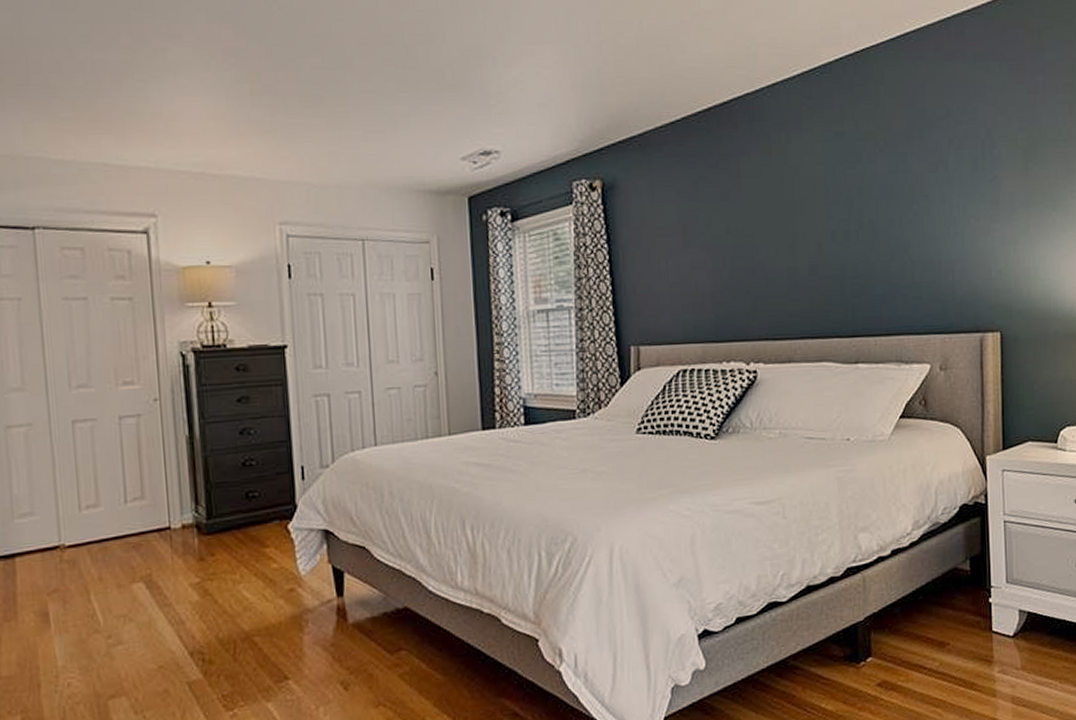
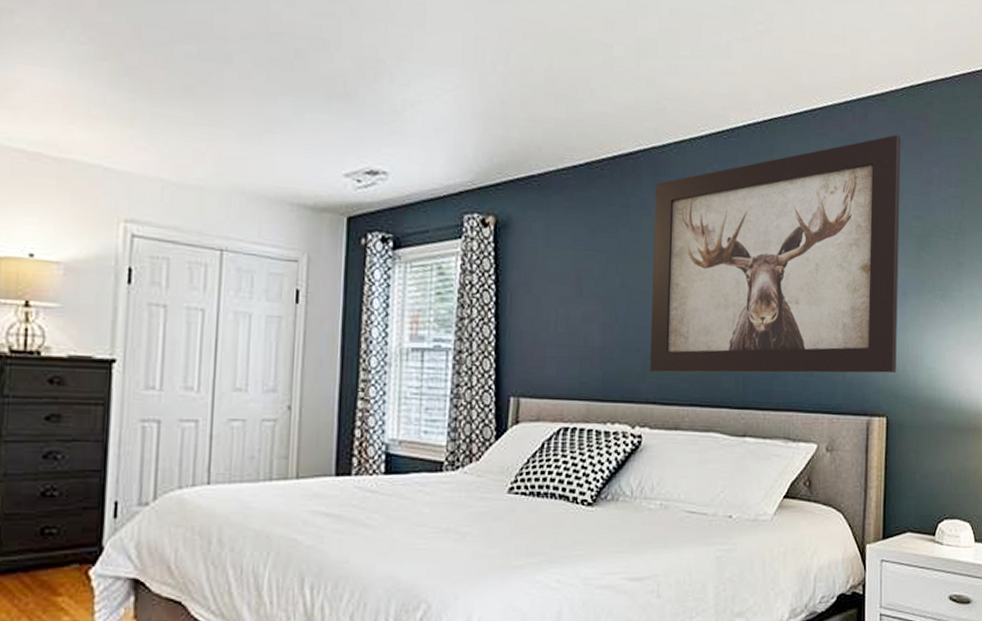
wall art: none [752,47,1008,311] -> present [649,135,901,374]

